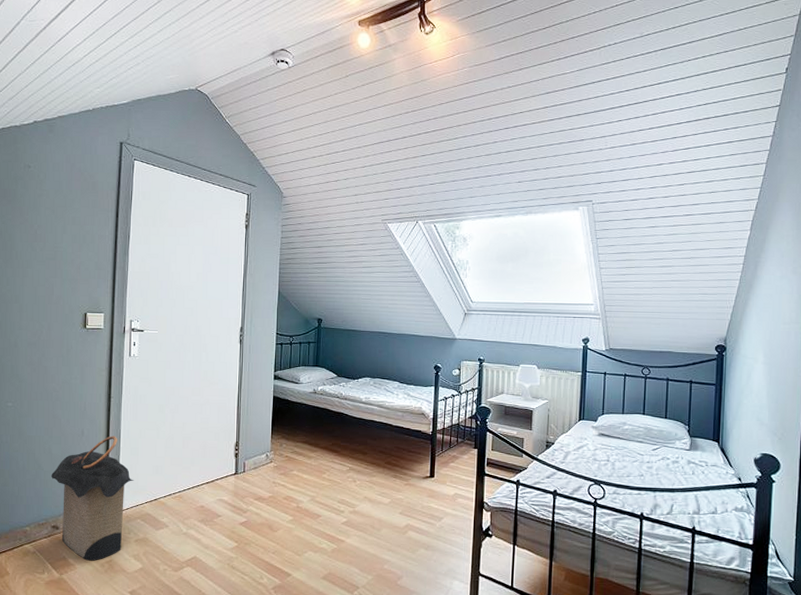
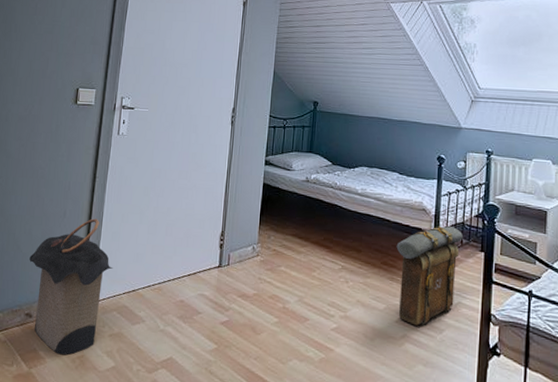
backpack: none [398,428,458,516] -> present [396,226,463,326]

